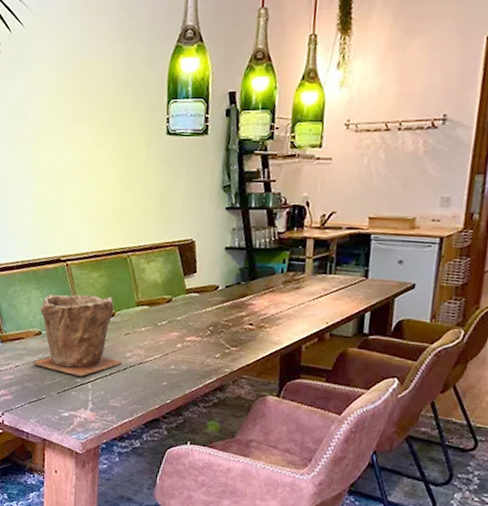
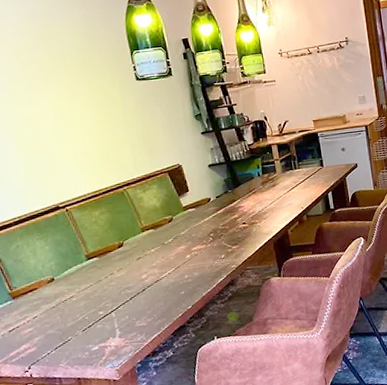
plant pot: present [32,294,123,377] -> none [48,230,141,312]

